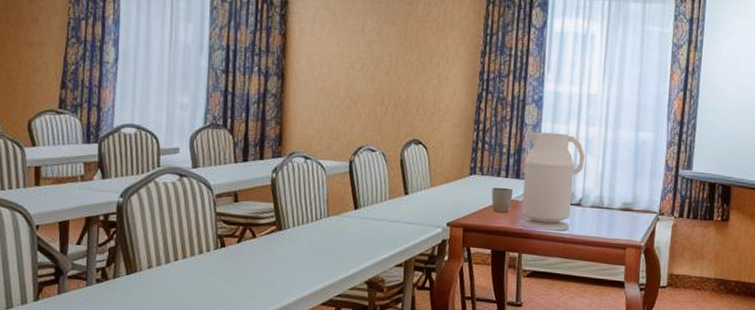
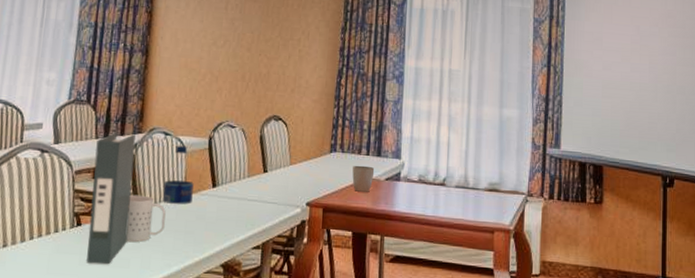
binder: none [233,157,276,282] -> present [86,133,136,264]
mug: none [271,217,309,262] -> present [126,194,166,243]
water bottle: none [305,169,336,227] -> present [162,145,194,205]
water jug: present [520,132,585,231] -> none [381,108,448,213]

